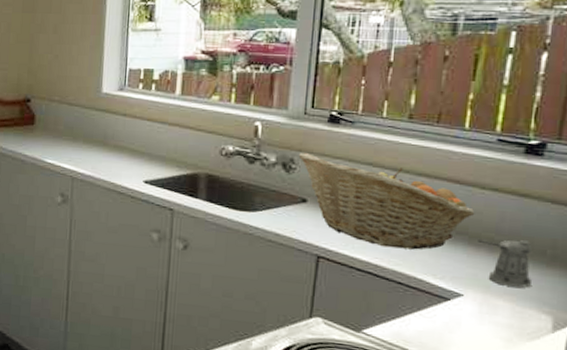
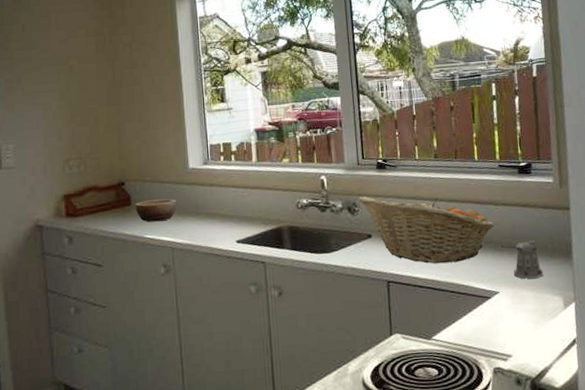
bowl: none [38,122,84,147] -> present [135,198,177,222]

